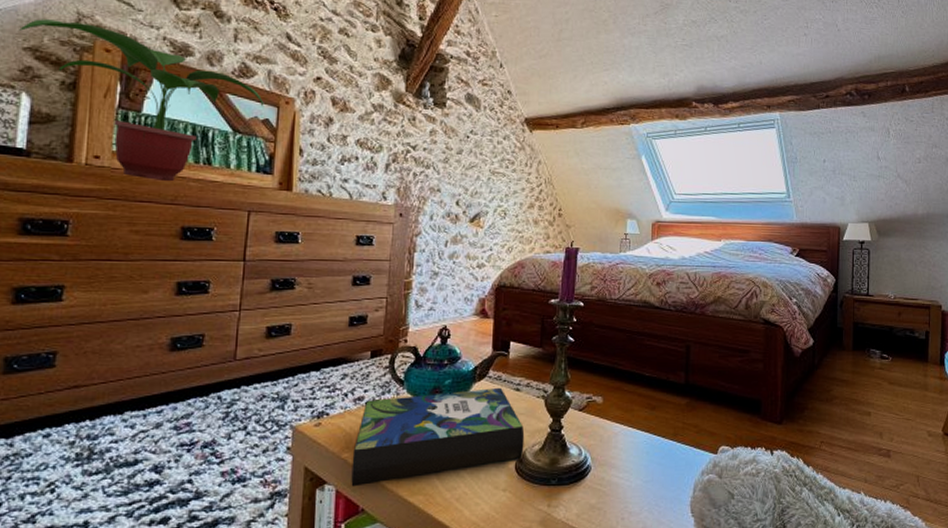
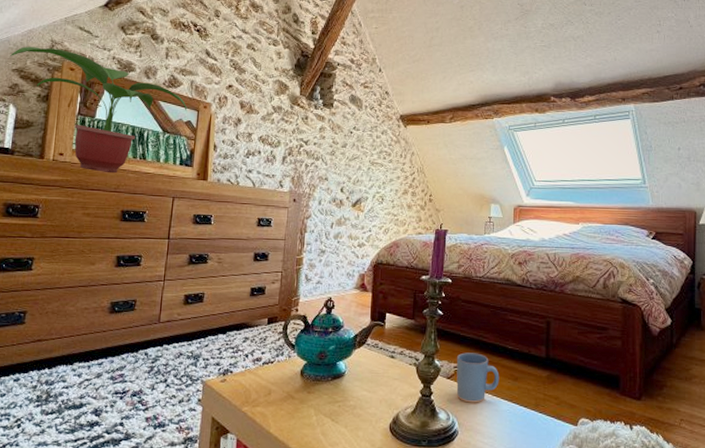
book: present [351,387,525,487] -> none [249,354,398,437]
mug: none [589,382,636,436] -> present [456,352,500,403]

